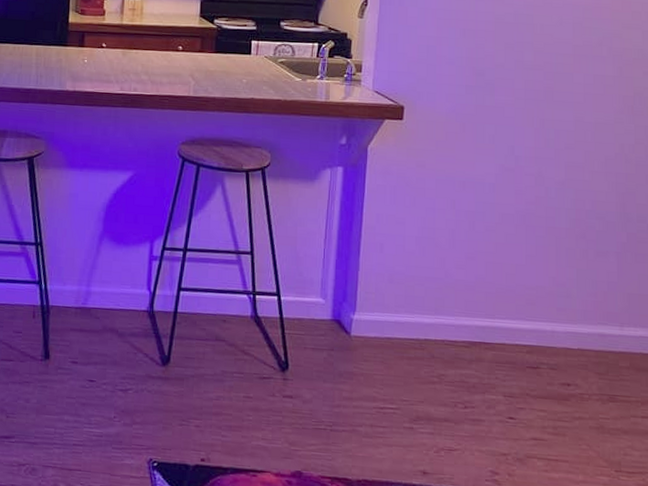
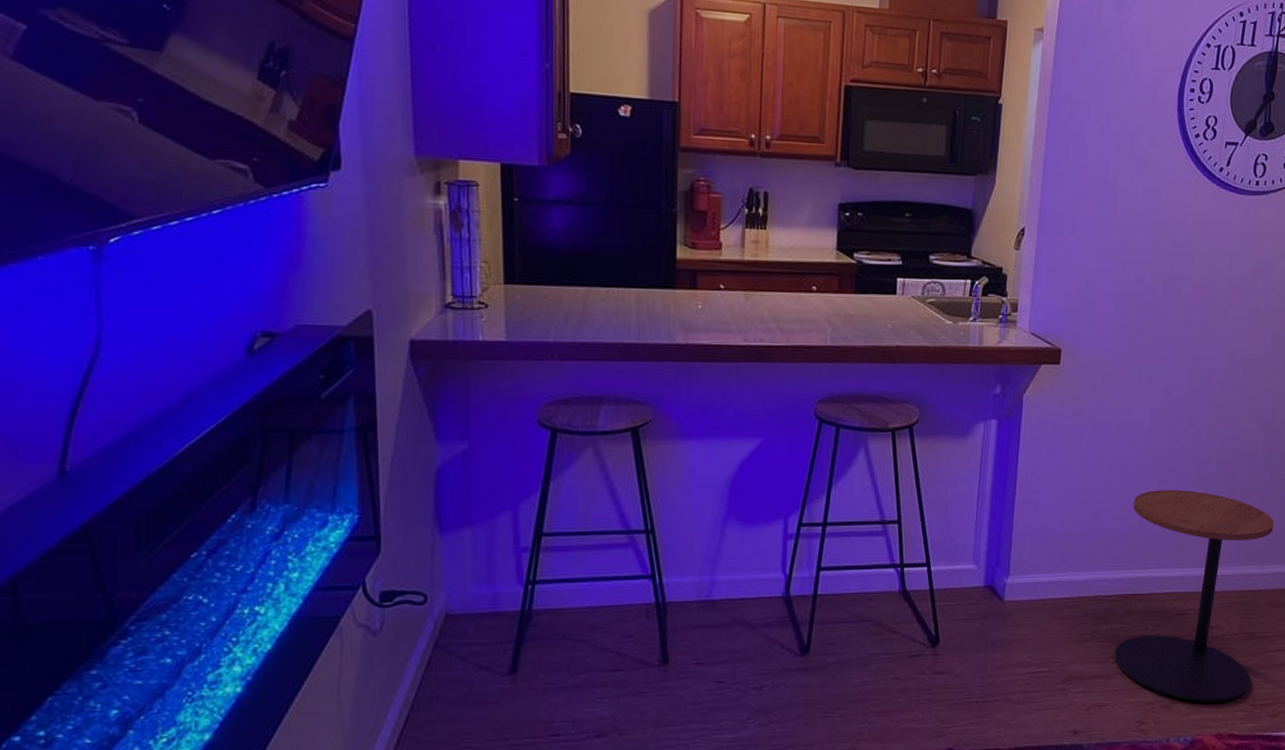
side table: none [463,242,633,463] -> present [1114,490,1274,703]

